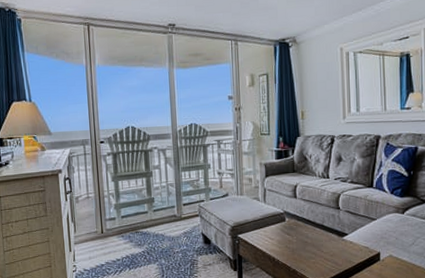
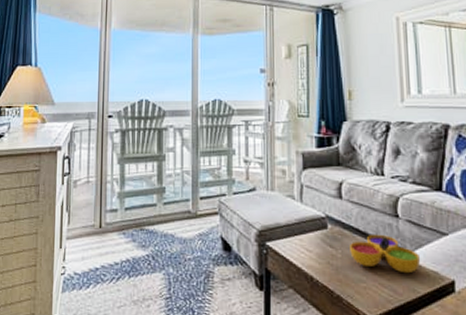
decorative bowl: none [303,222,356,250] -> present [350,234,421,274]

